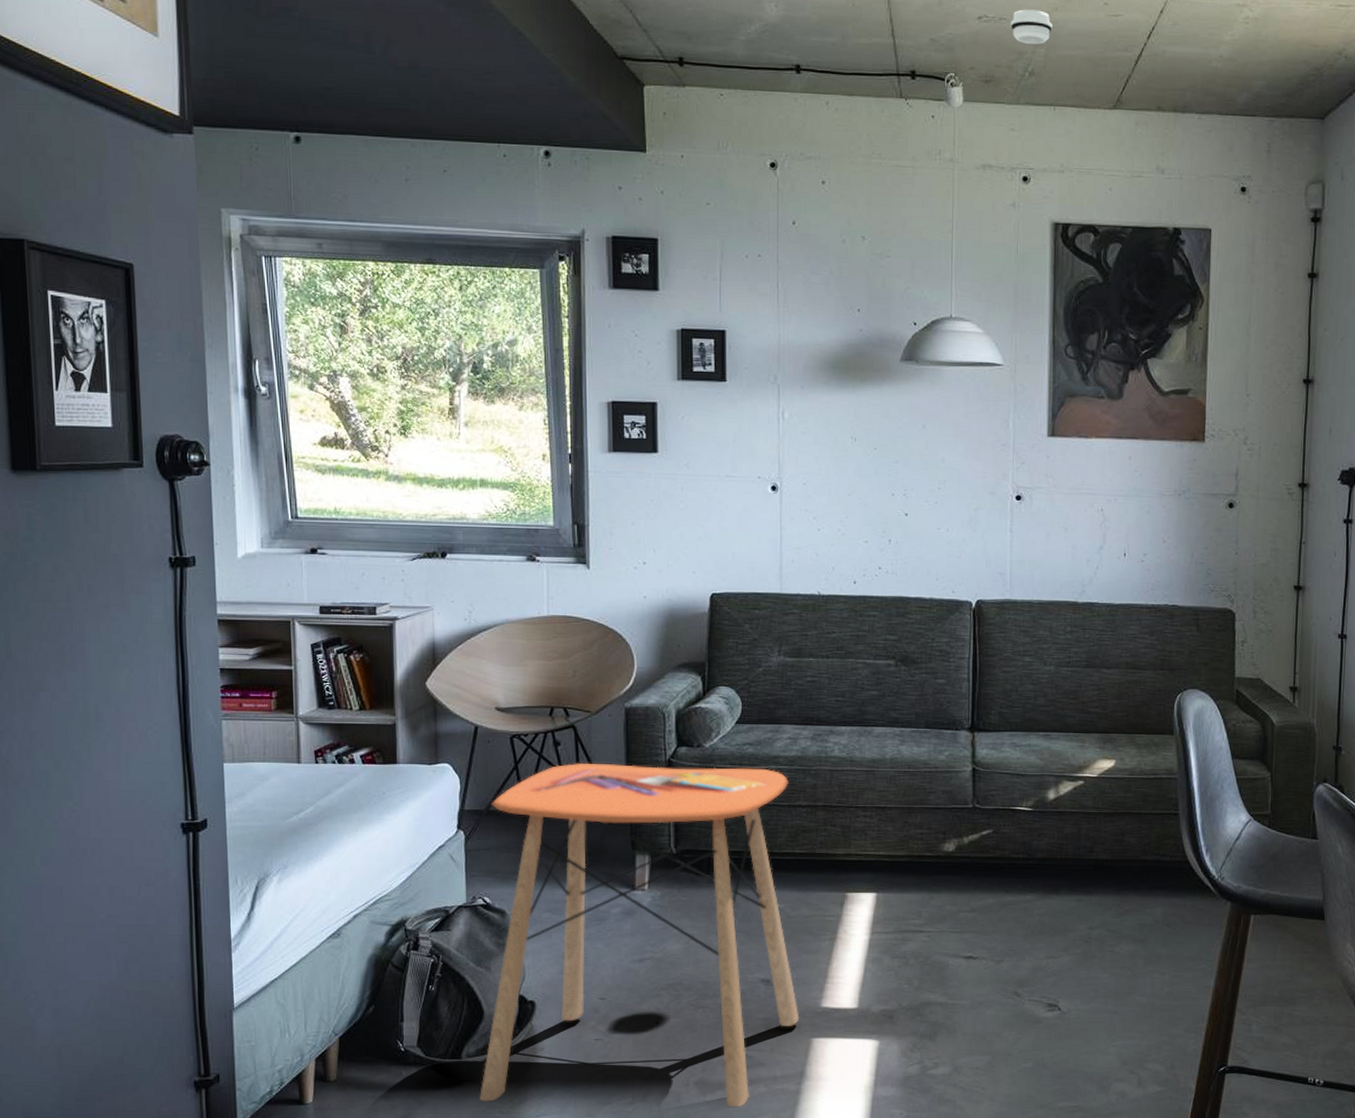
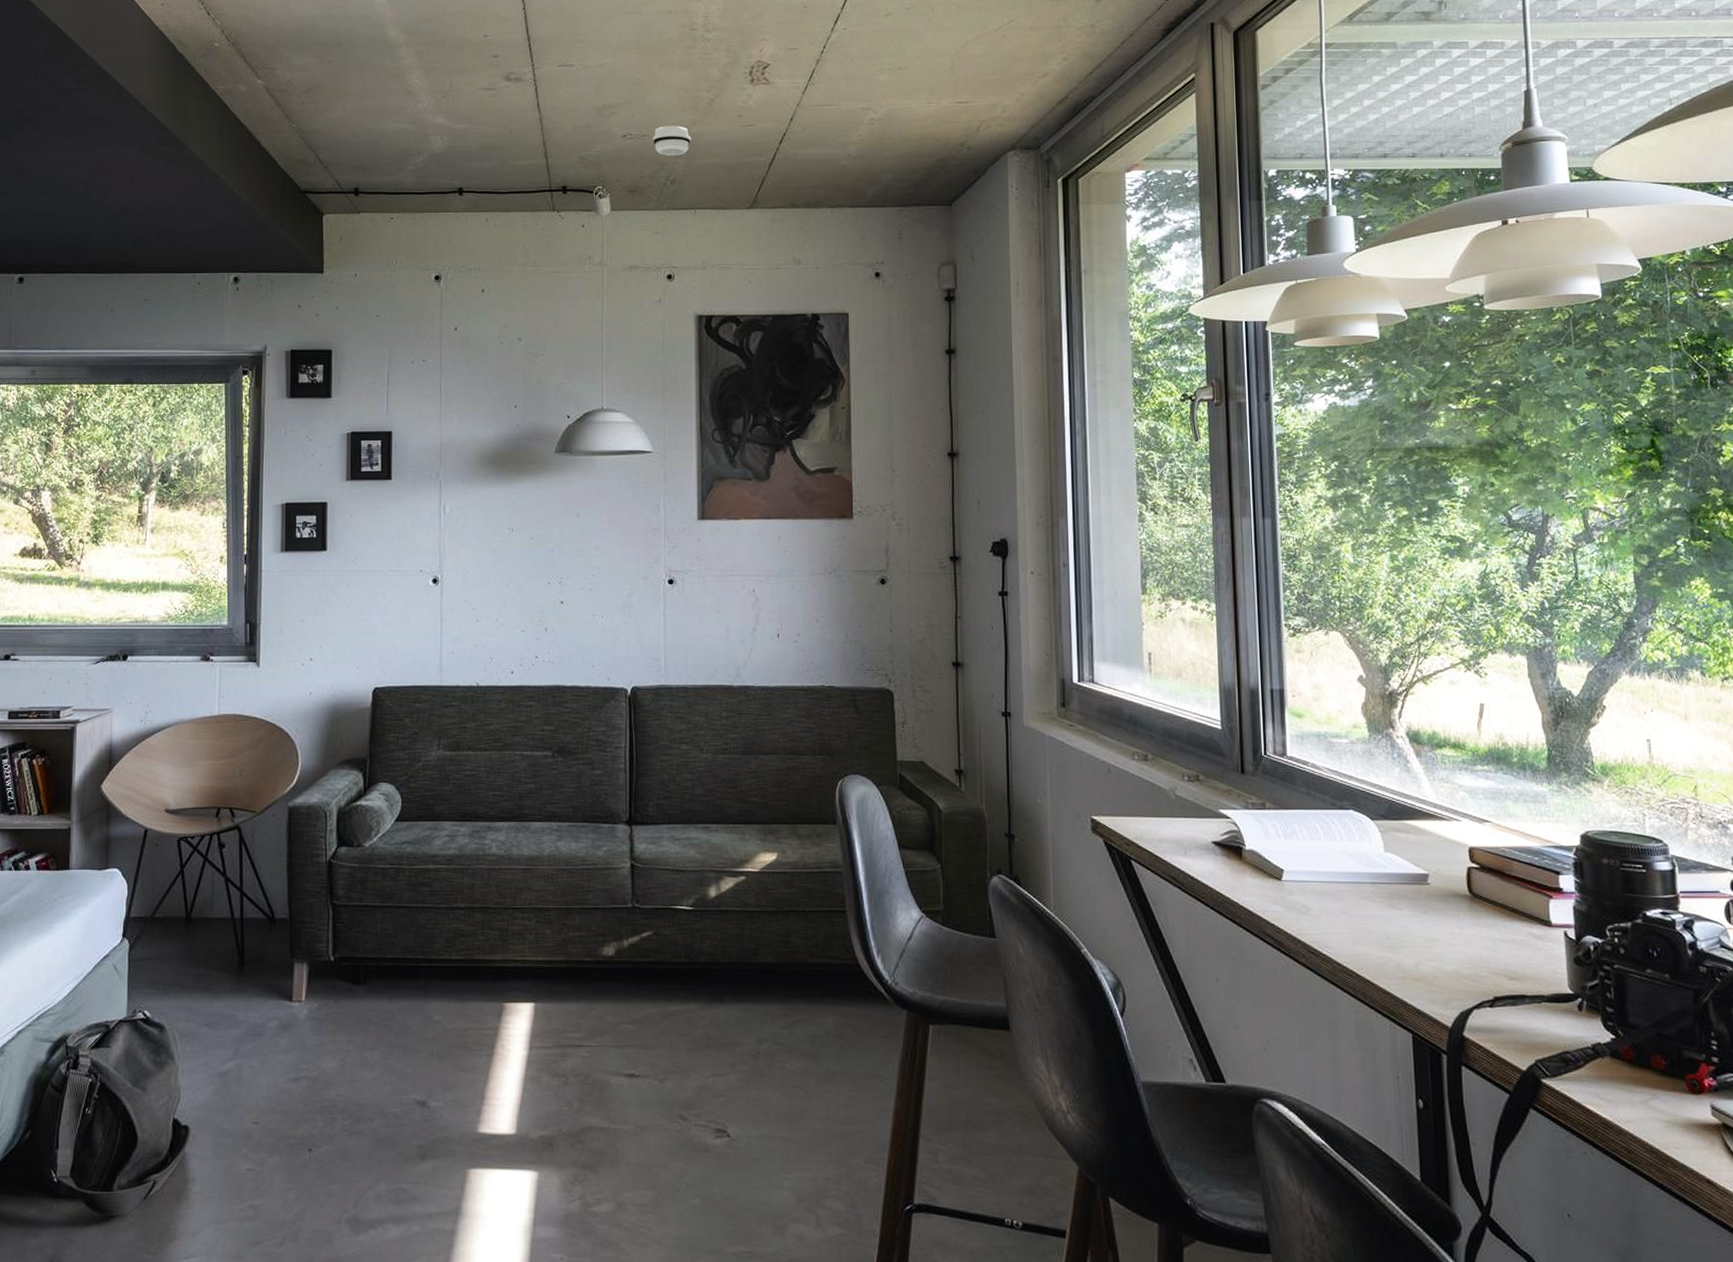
side table: present [480,762,800,1108] -> none [129,865,456,1250]

